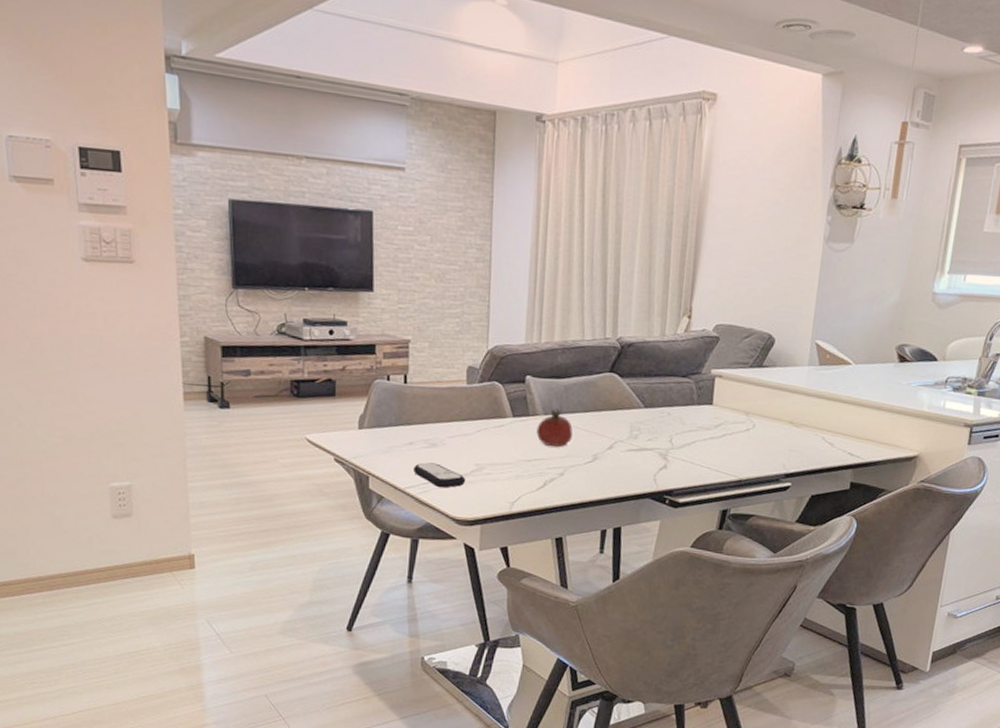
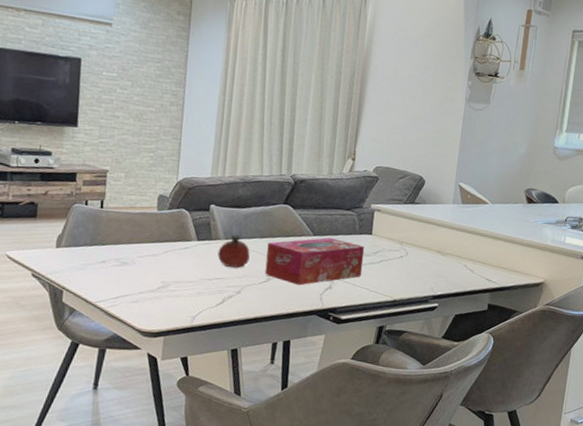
remote control: present [414,462,466,488] -> none [105,279,153,303]
tissue box: none [590,409,705,465] -> present [265,237,365,286]

